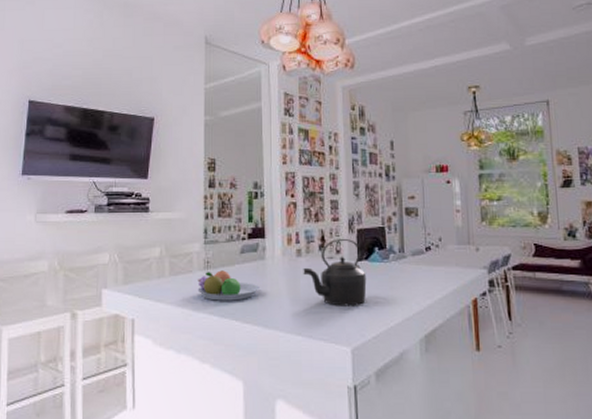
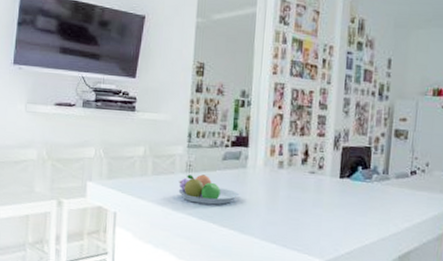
kettle: present [303,238,367,306] -> none [283,154,347,222]

